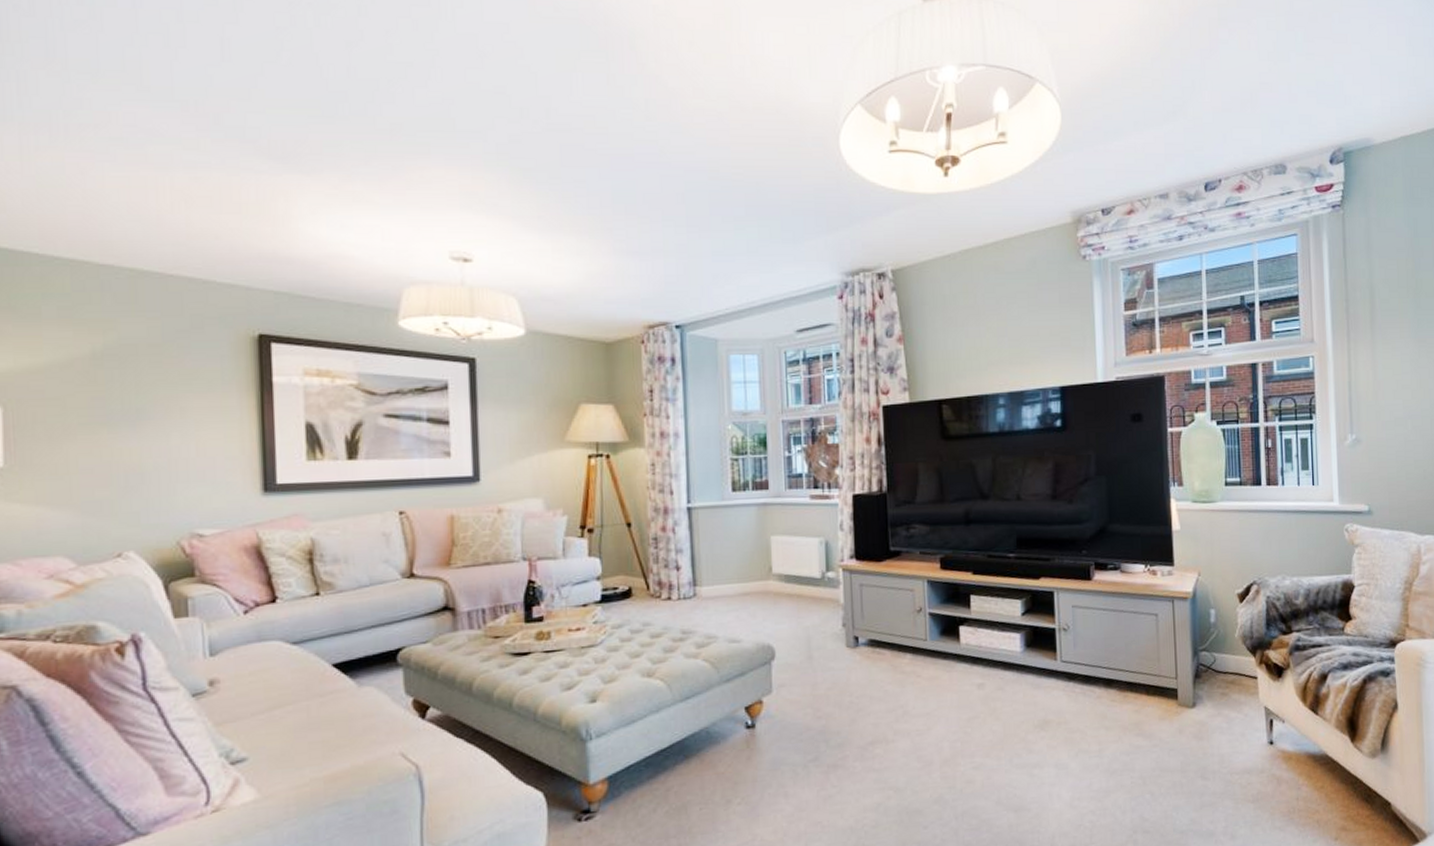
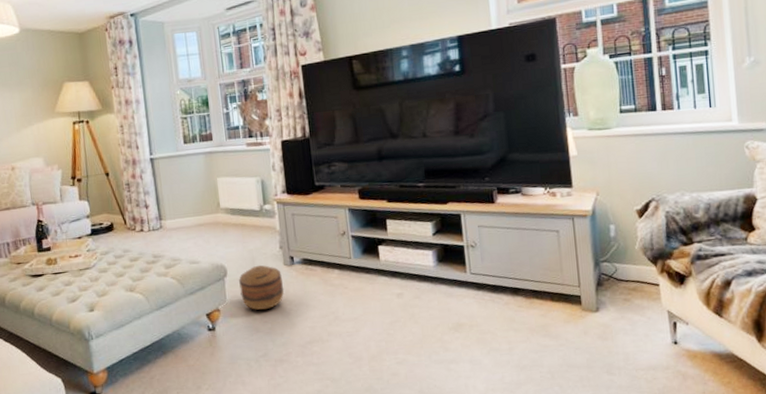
basket: none [789,646,845,703] -> present [239,265,284,311]

